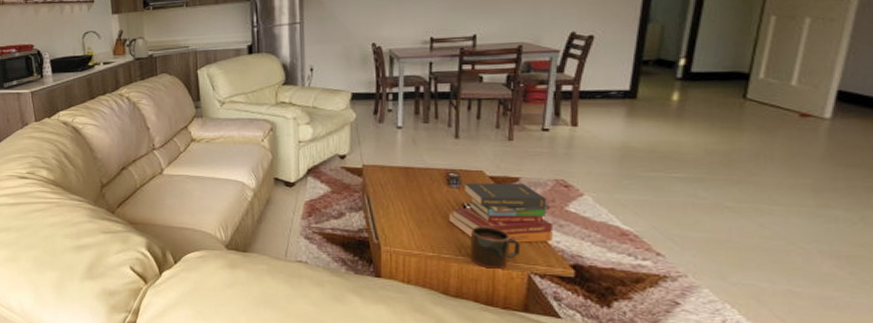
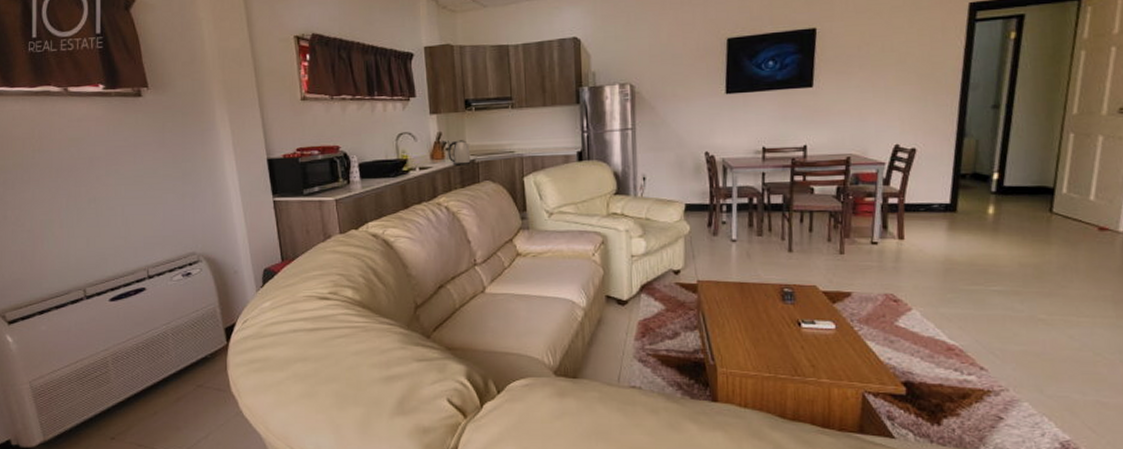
books: present [448,183,554,243] -> none [783,298,885,360]
mug: present [470,226,521,269] -> none [805,343,855,388]

